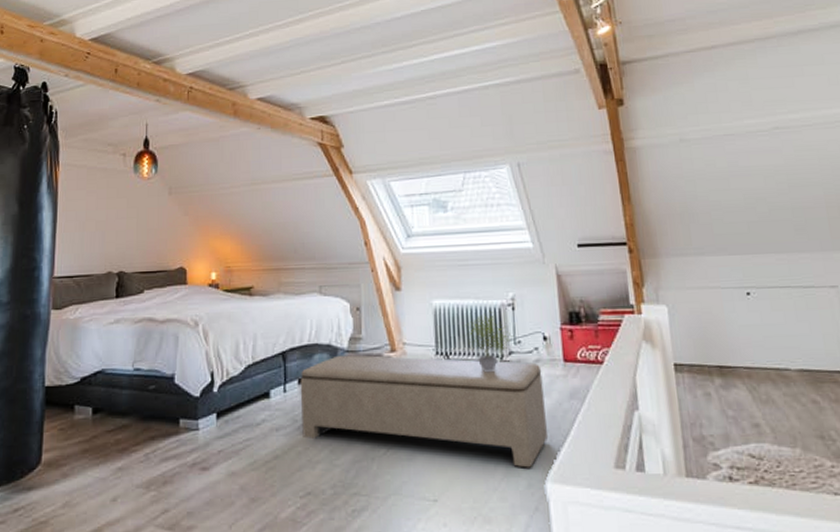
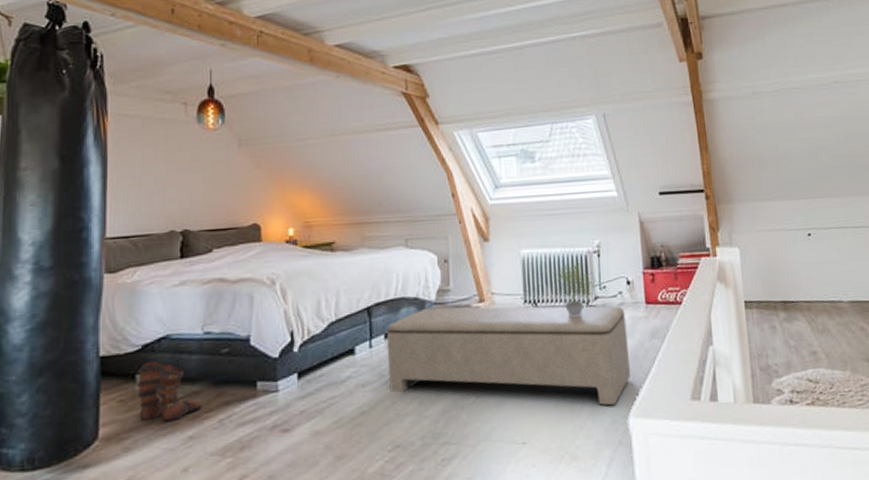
boots: none [75,393,131,453] -> present [137,361,203,422]

